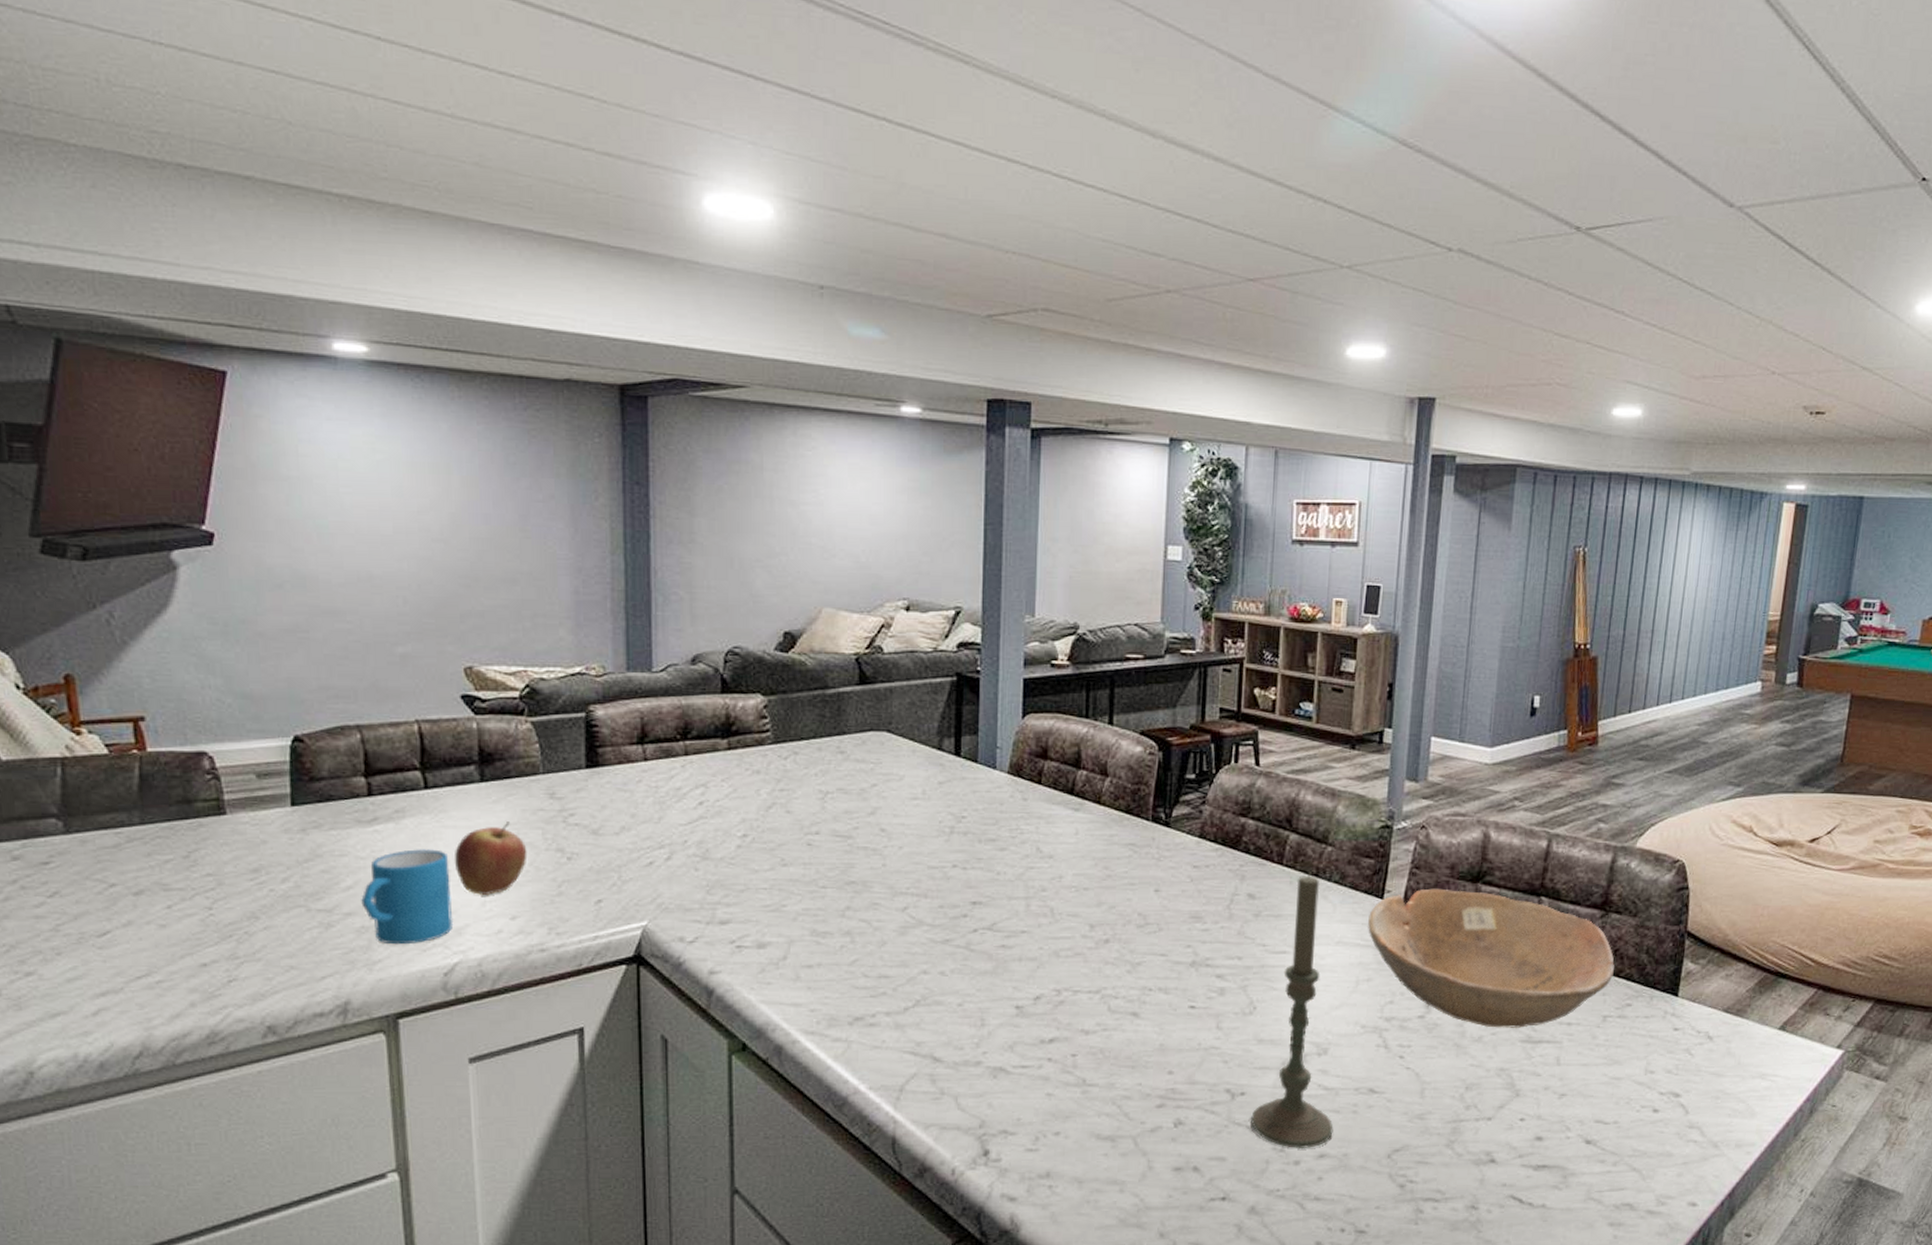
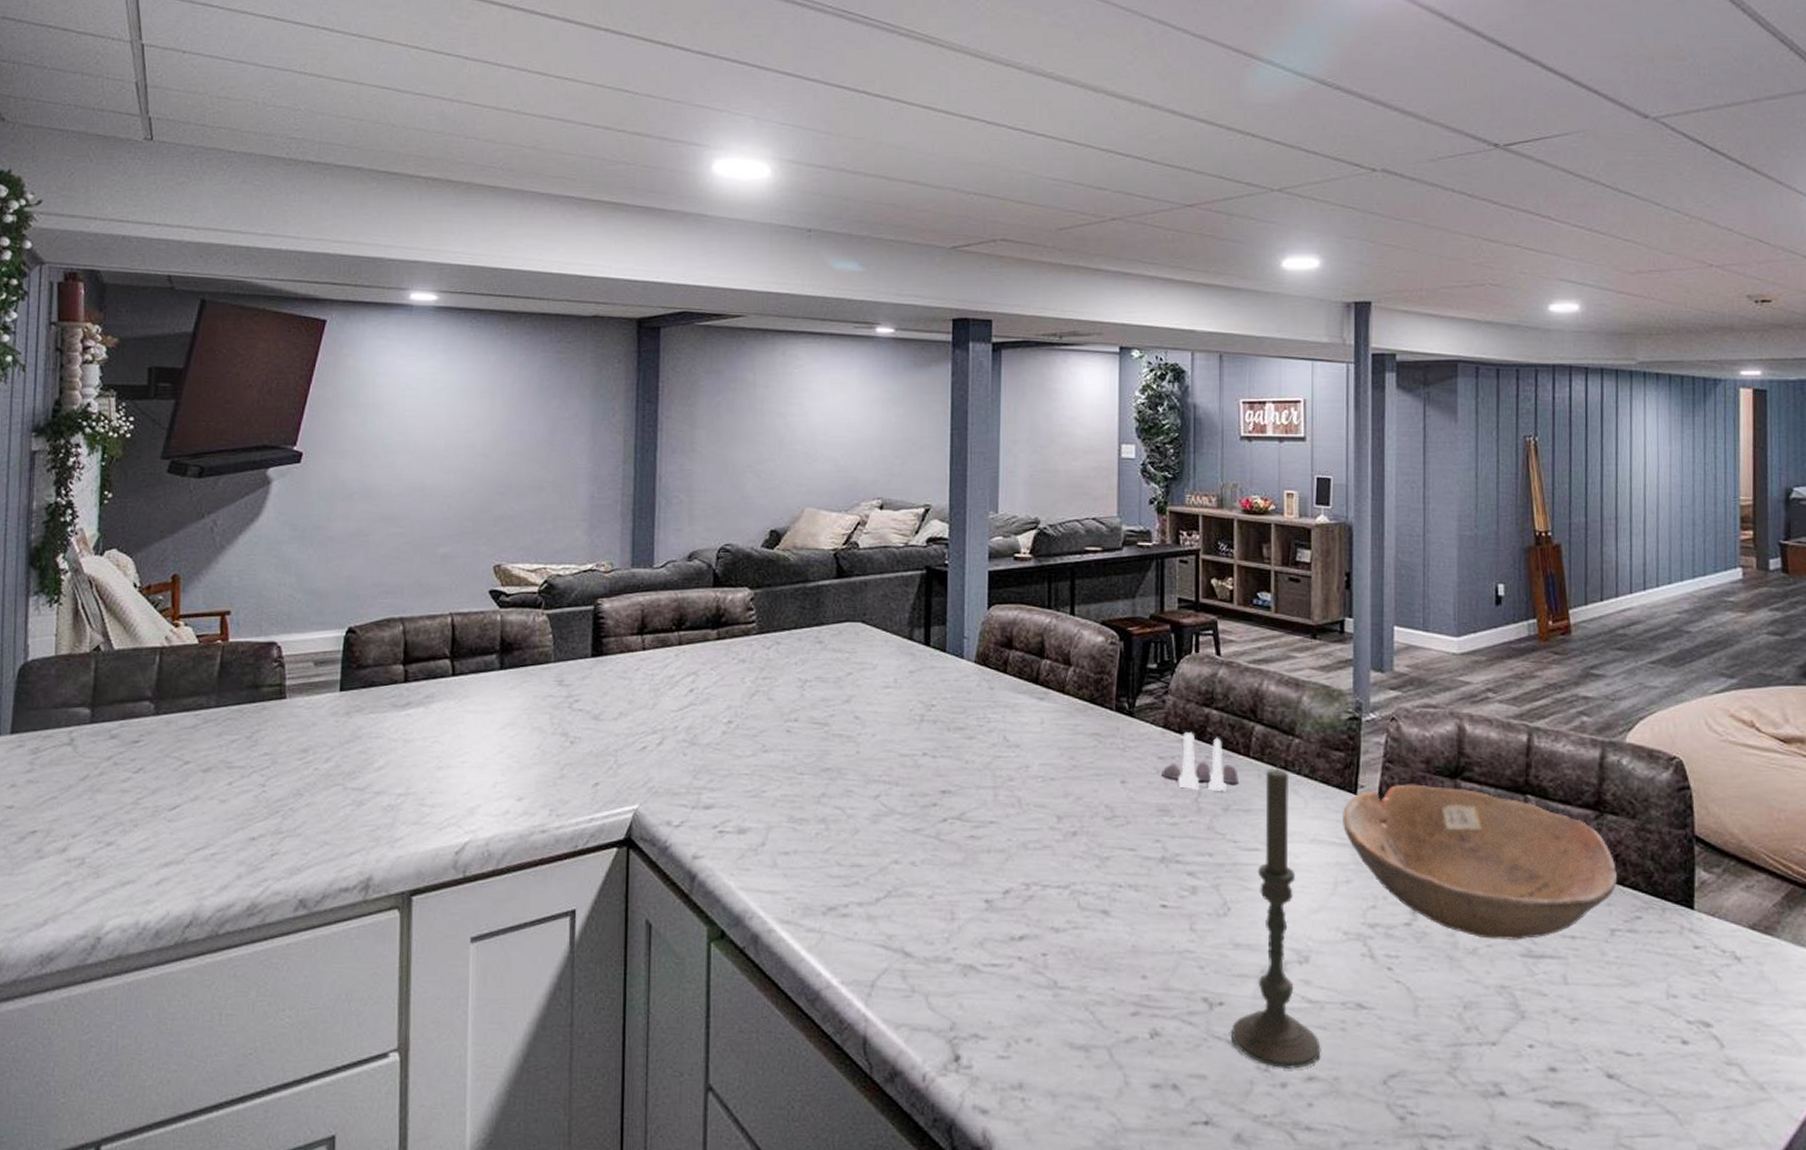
mug: present [361,849,454,945] -> none [390,732,468,823]
apple: present [455,822,528,896] -> none [473,707,536,778]
salt and pepper shaker set: none [1195,841,1271,898] -> present [1162,732,1239,791]

